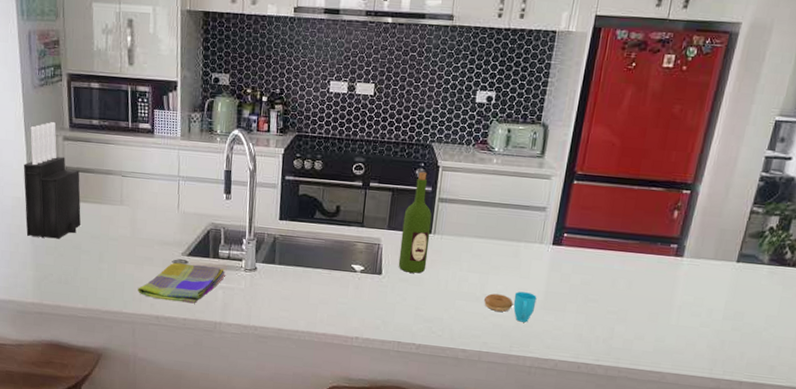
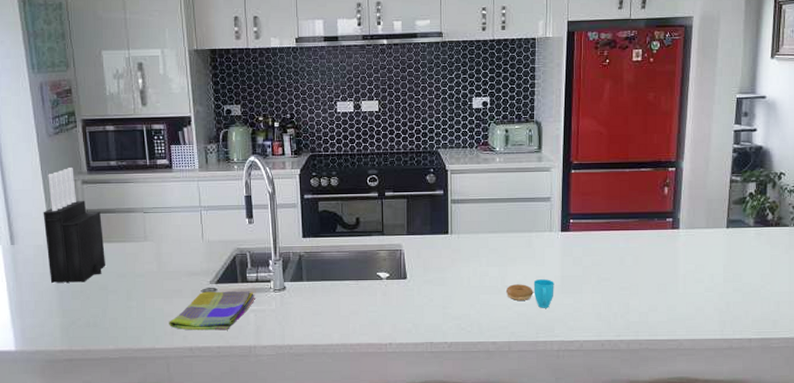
wine bottle: present [398,171,432,273] -> none [420,177,448,274]

